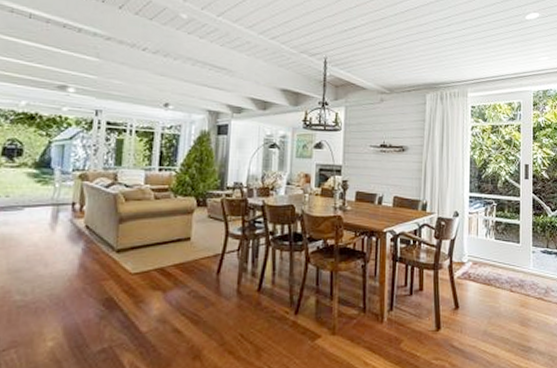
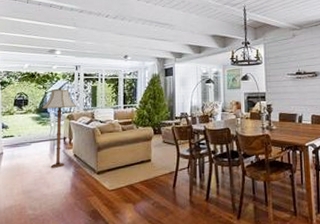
floor lamp: none [43,136,94,242] -> present [42,87,77,168]

